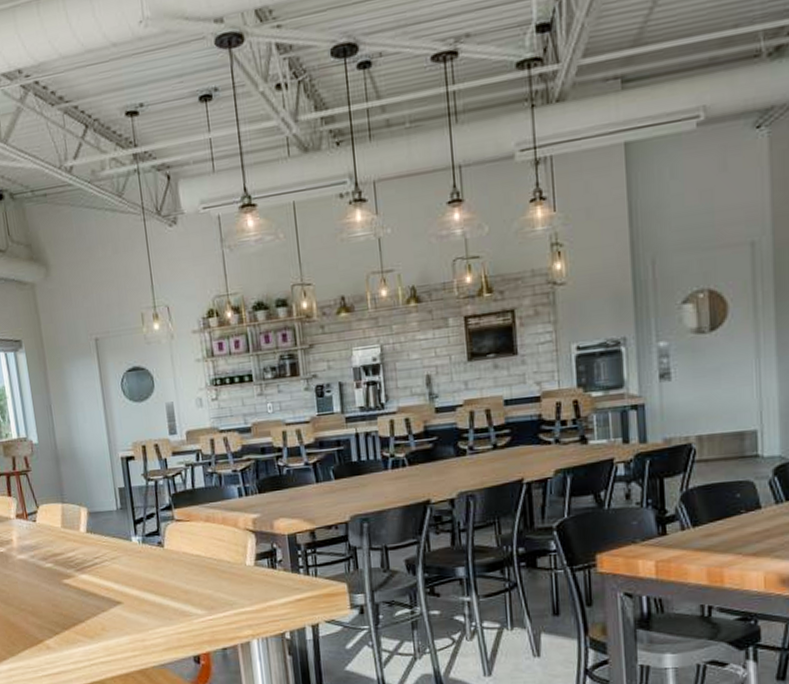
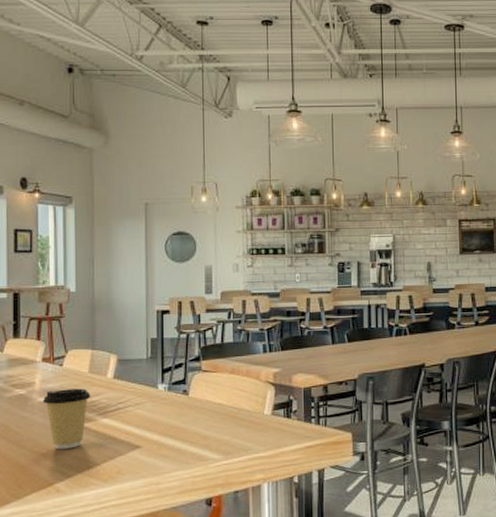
coffee cup: none [22,544,67,607] -> present [42,388,91,449]

